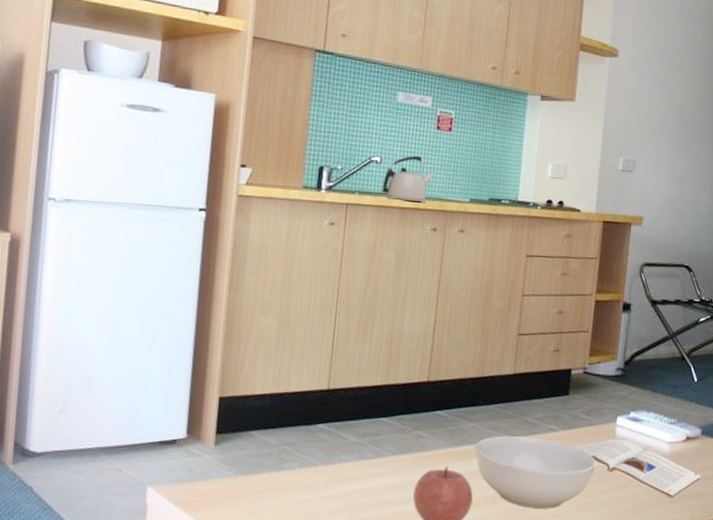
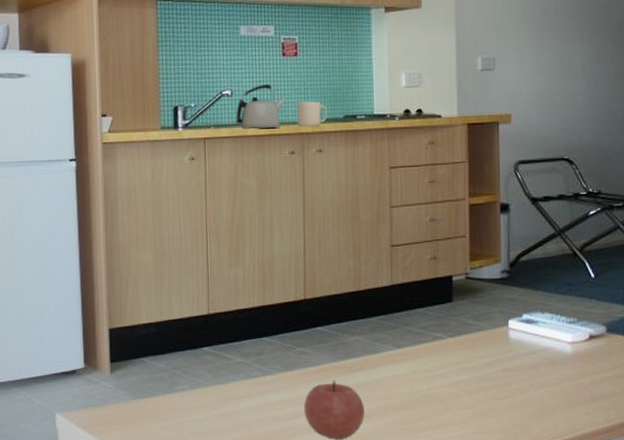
mug: none [443,178,474,207] -> present [297,101,327,128]
bowl: present [475,435,597,509] -> none [360,346,492,417]
magazine: present [577,438,702,498] -> none [468,342,613,399]

